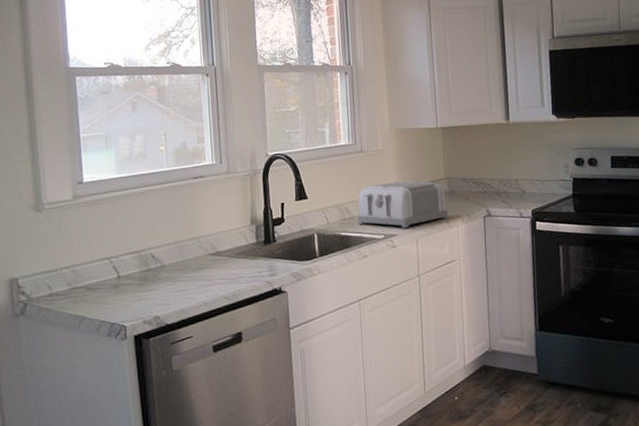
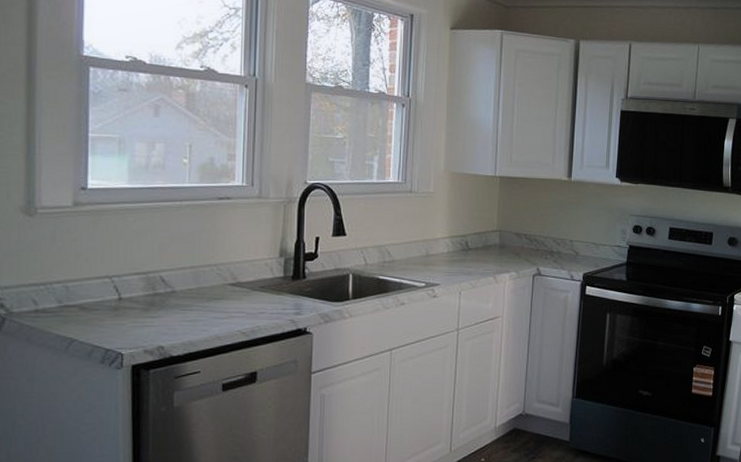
toaster: present [358,181,448,228] -> none [399,228,496,278]

